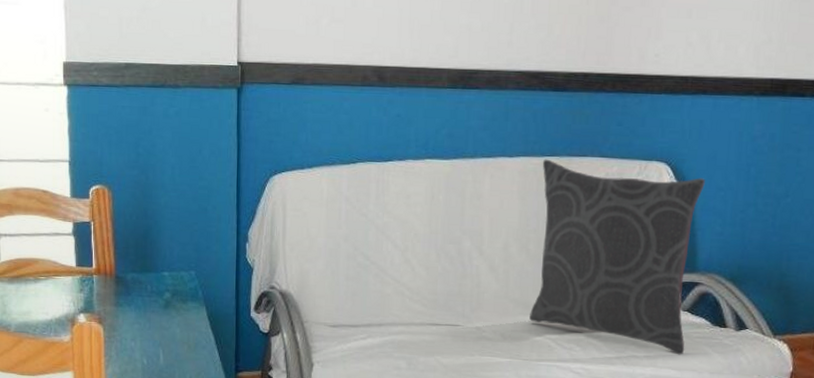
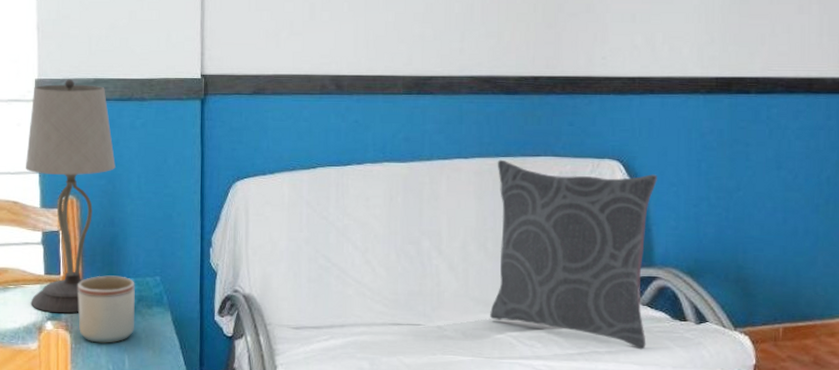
table lamp: none [55,63,148,307] -> present [26,79,116,314]
mug: none [110,268,170,337] -> present [77,275,135,343]

